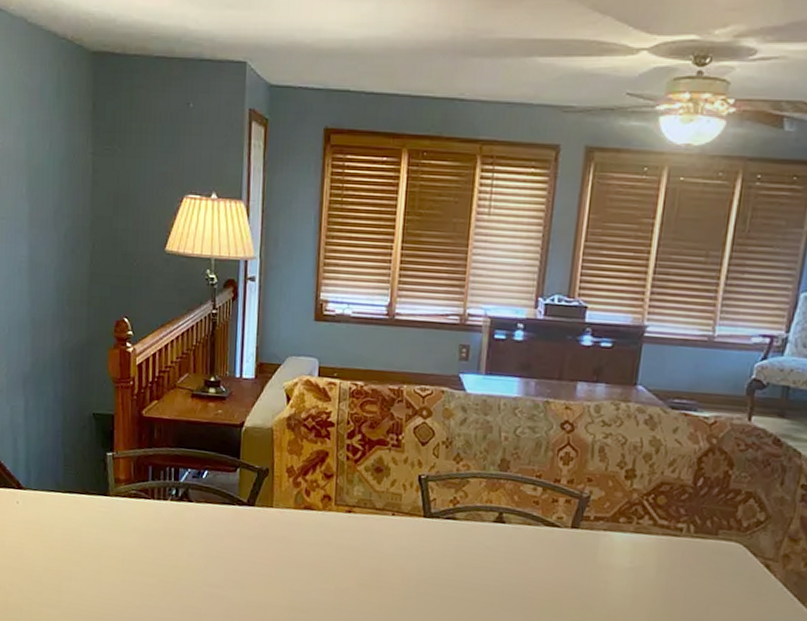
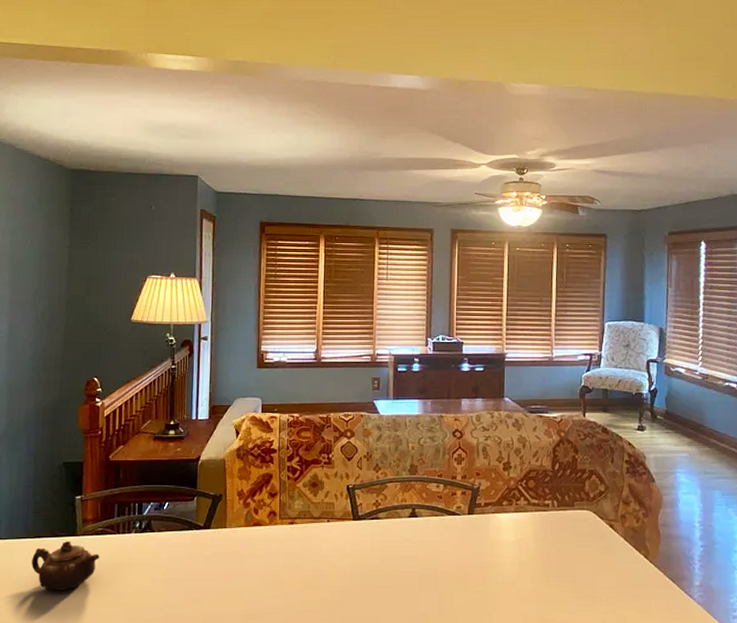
teapot: none [63,500,133,553] -> present [31,540,99,591]

